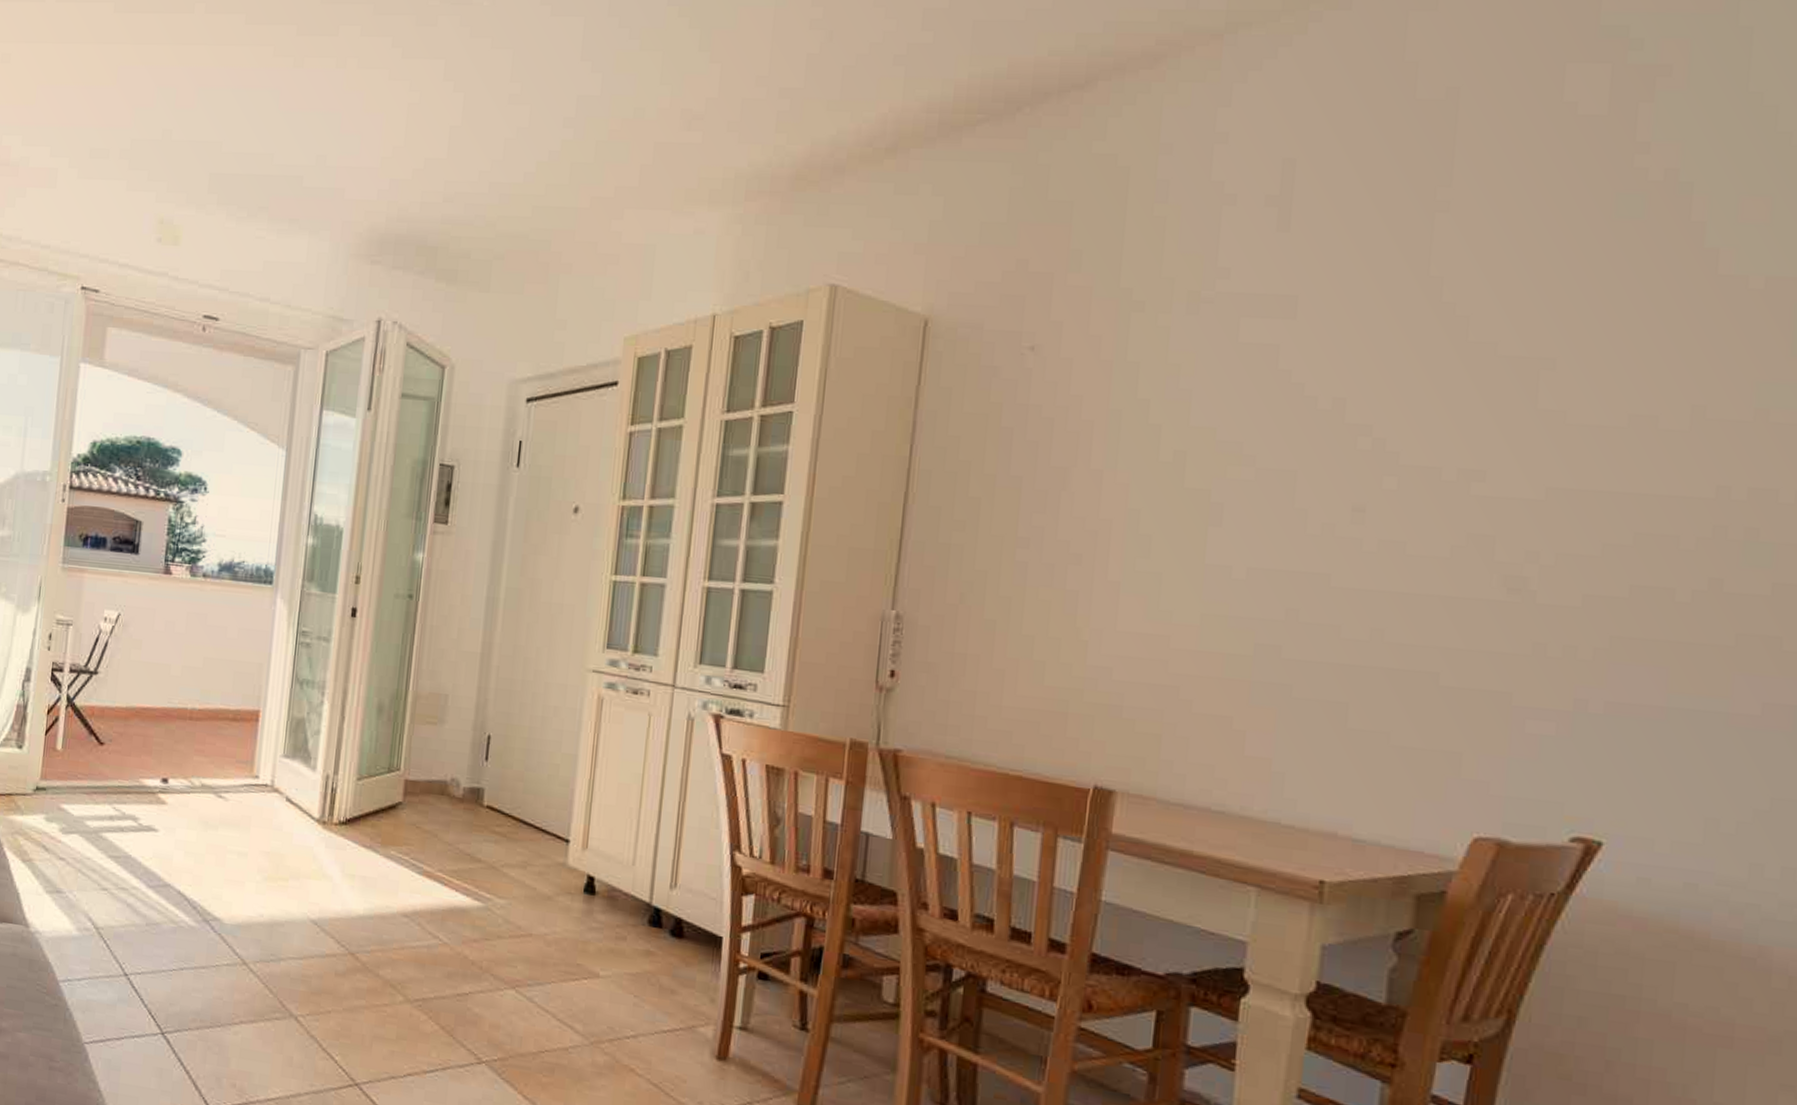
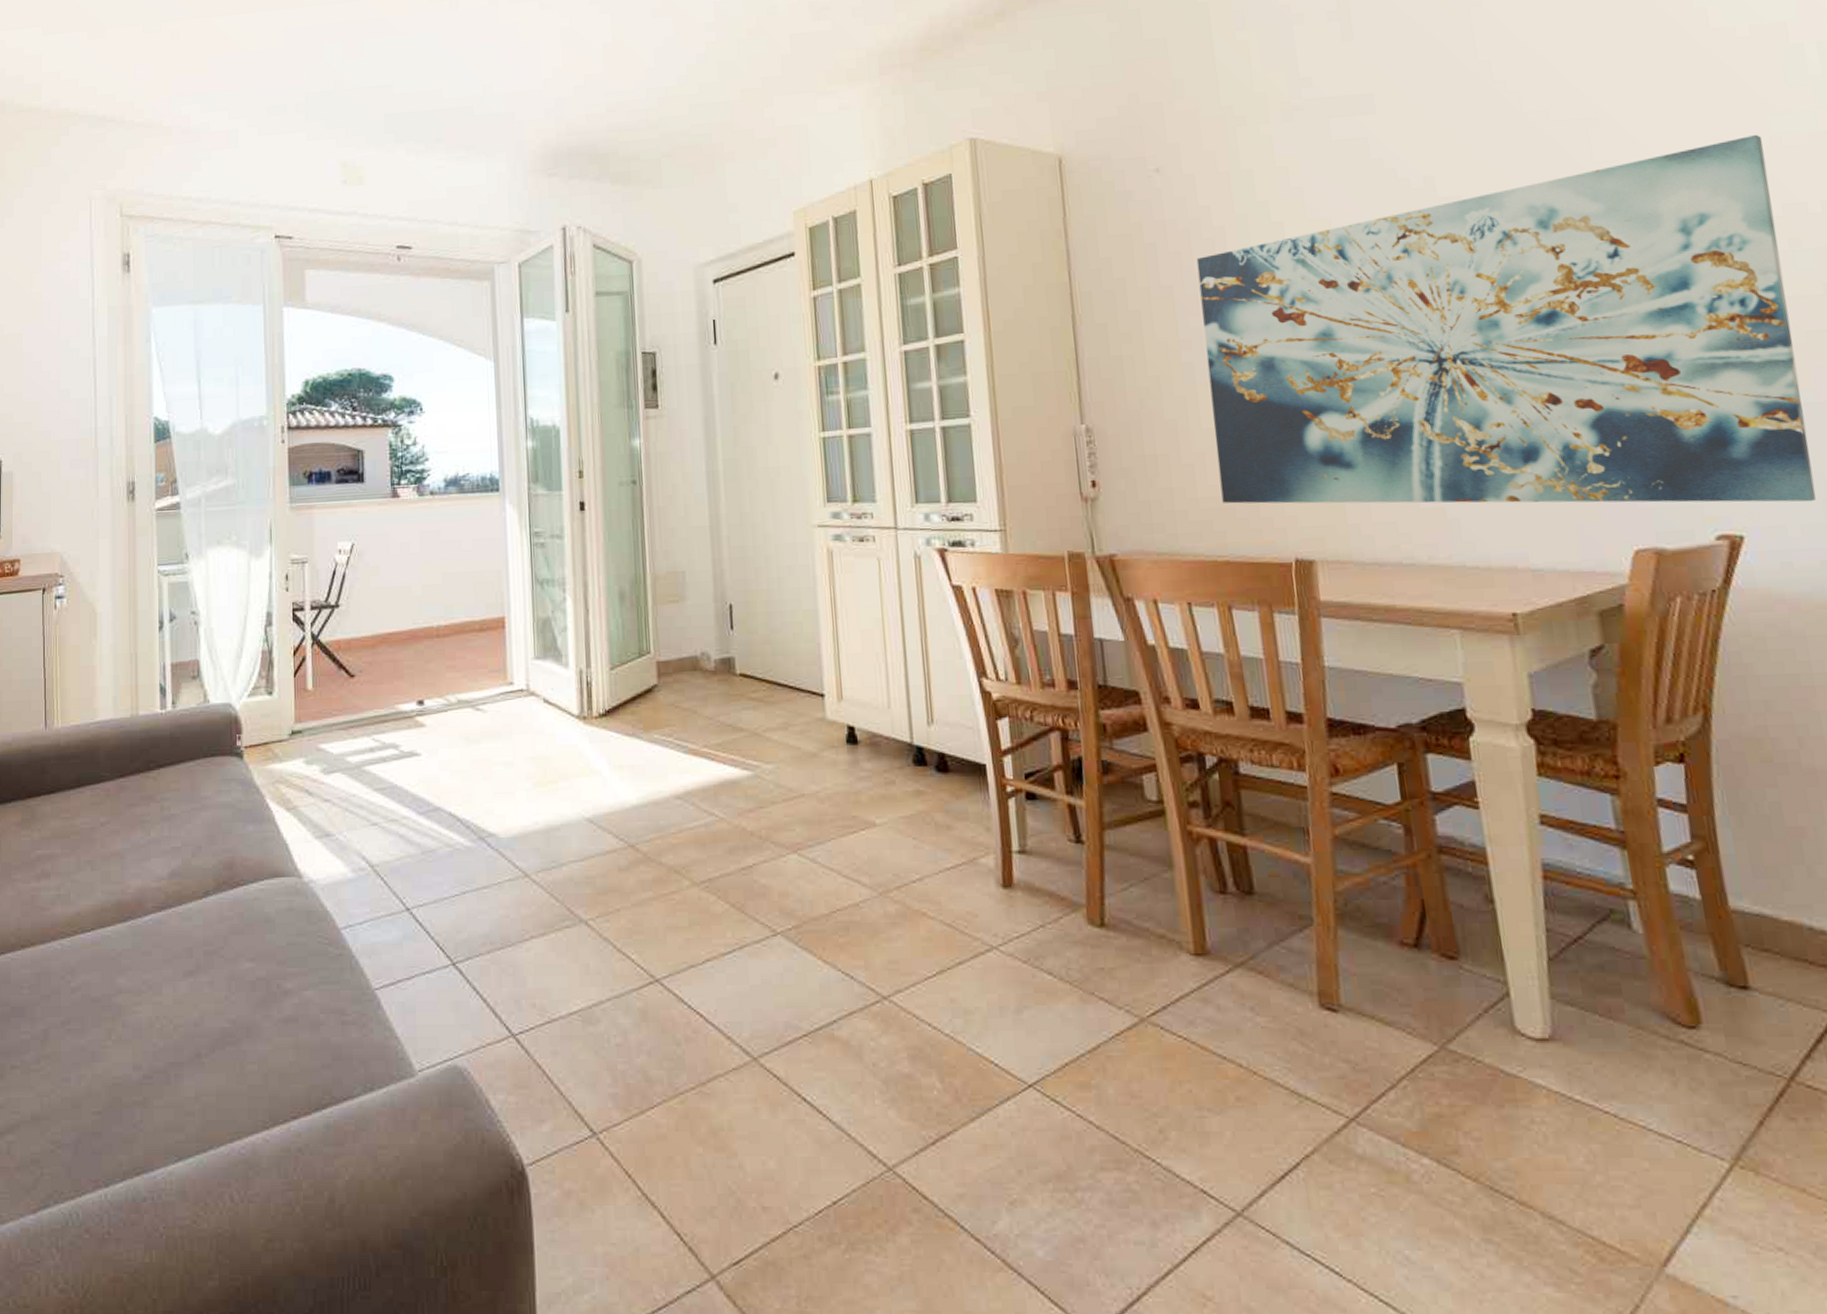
wall art: none [1028,403,1746,819] -> present [1196,134,1817,504]

